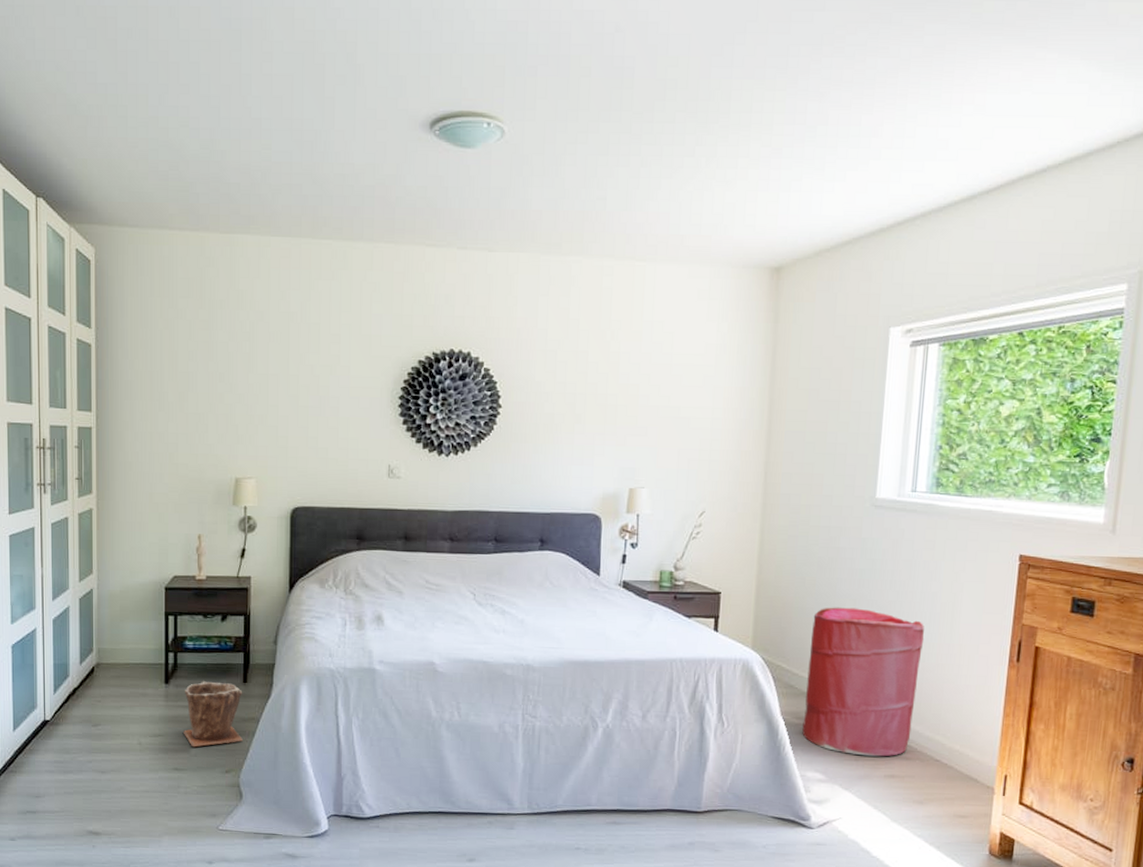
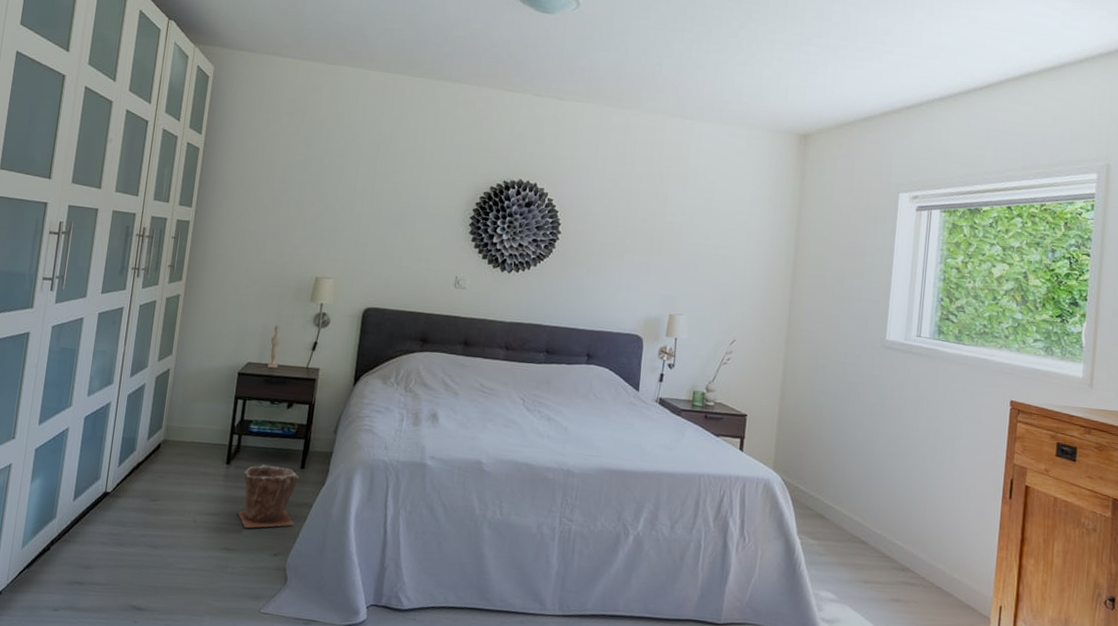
laundry hamper: present [802,607,925,757] -> none [816,436,928,581]

